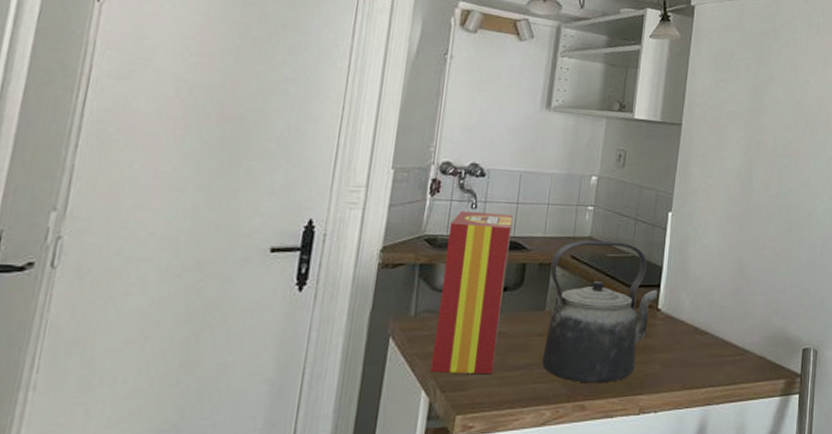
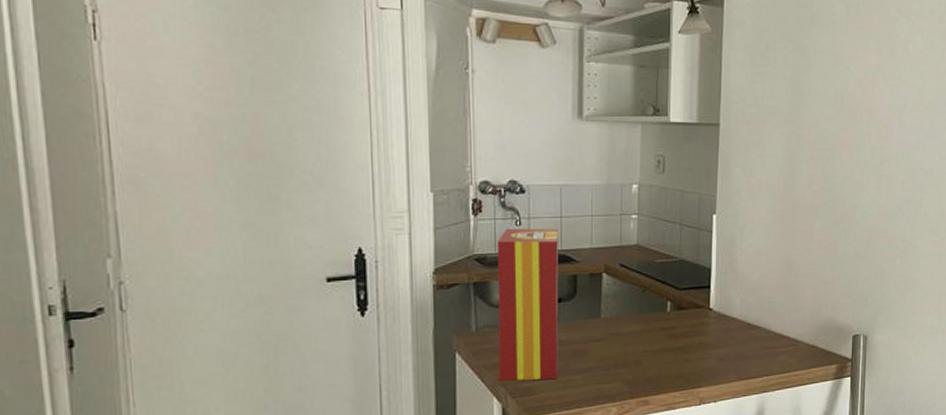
kettle: present [542,239,658,383] -> none [601,247,708,381]

